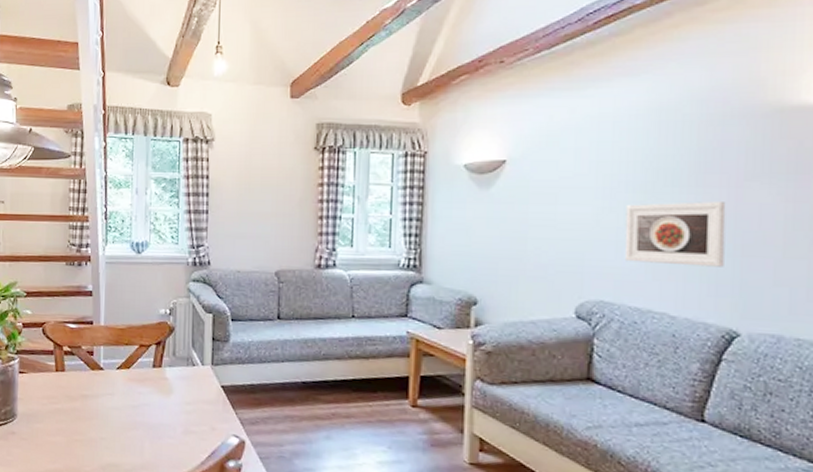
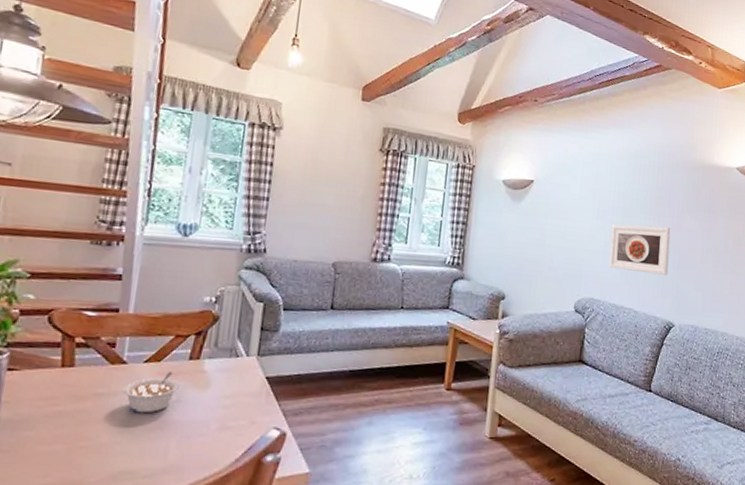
legume: none [103,378,147,415] -> present [123,371,180,414]

